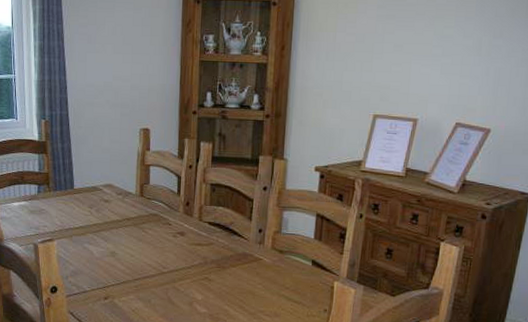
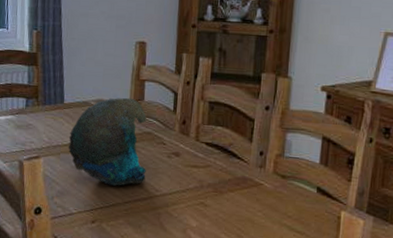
decorative bowl: none [79,182,154,265] -> present [68,97,147,186]

